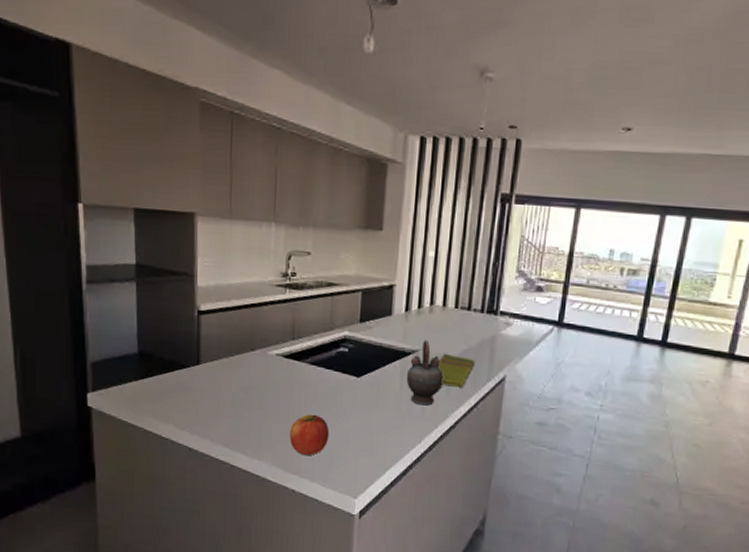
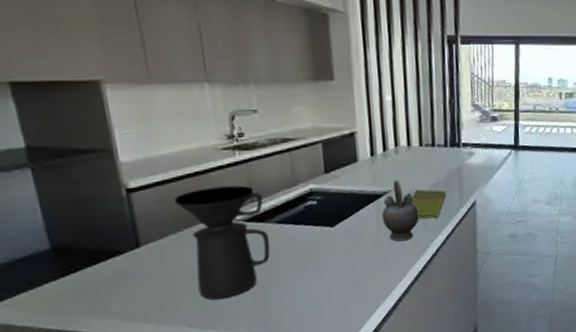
coffee maker: none [232,320,303,427] -> present [174,185,270,300]
apple: present [289,414,330,456] -> none [265,272,311,315]

